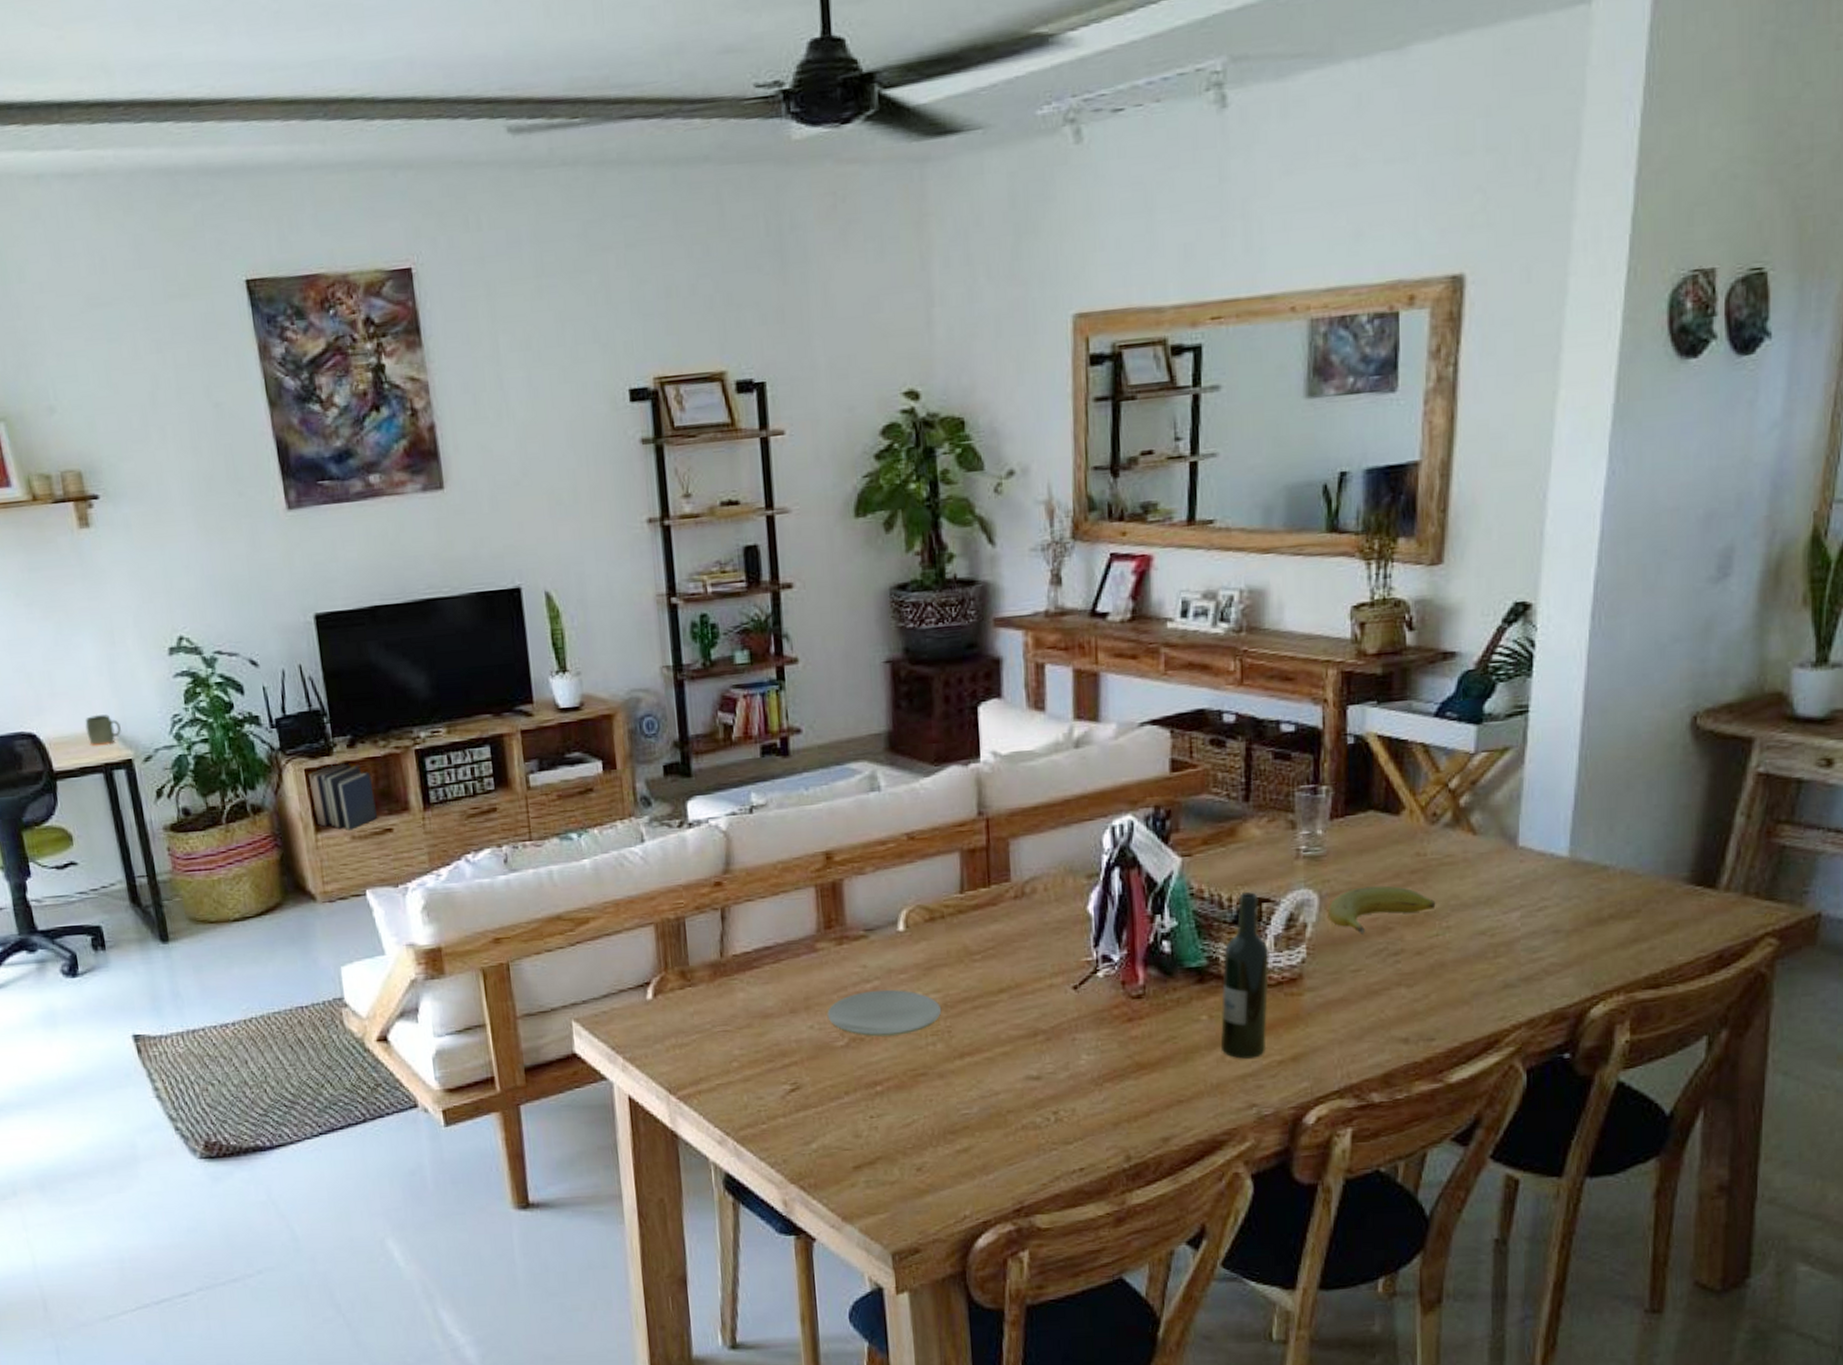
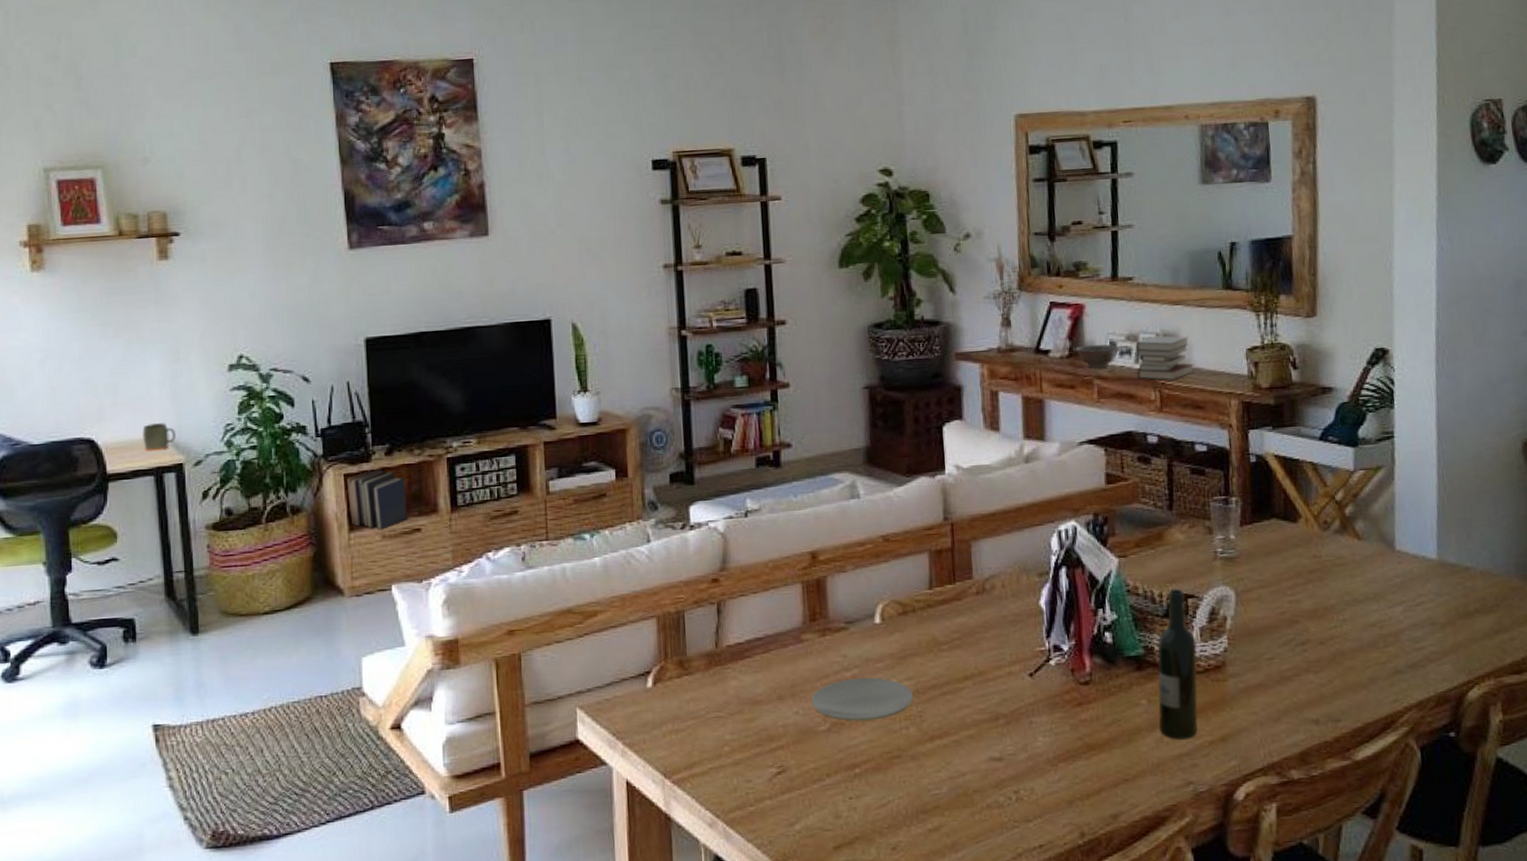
decorative bowl: none [1137,604,1197,634] -> present [1073,344,1122,368]
books: none [1214,592,1284,648] -> present [1136,335,1194,381]
fruit: present [1328,885,1436,934] -> none [1244,583,1333,626]

